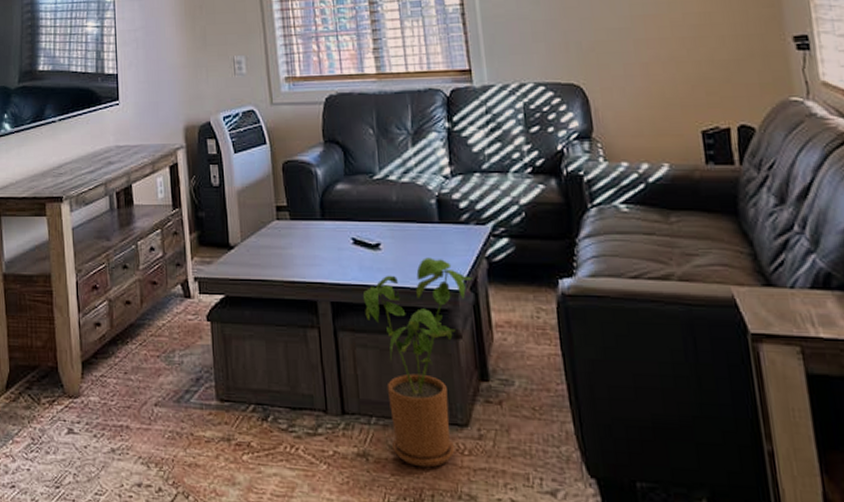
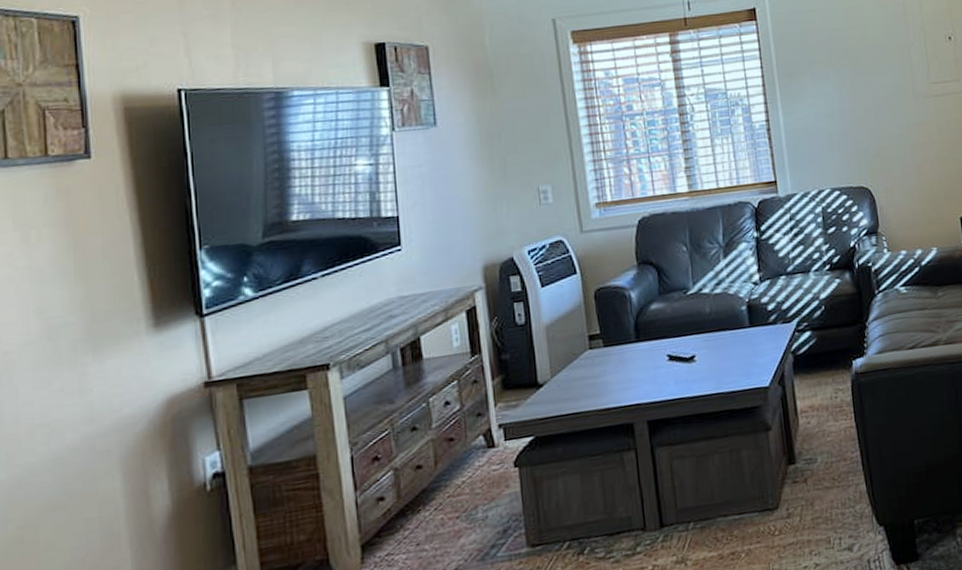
house plant: present [362,257,472,468] -> none [678,360,780,558]

